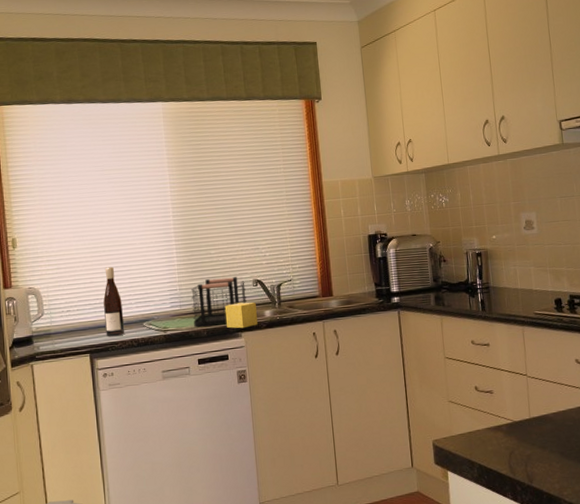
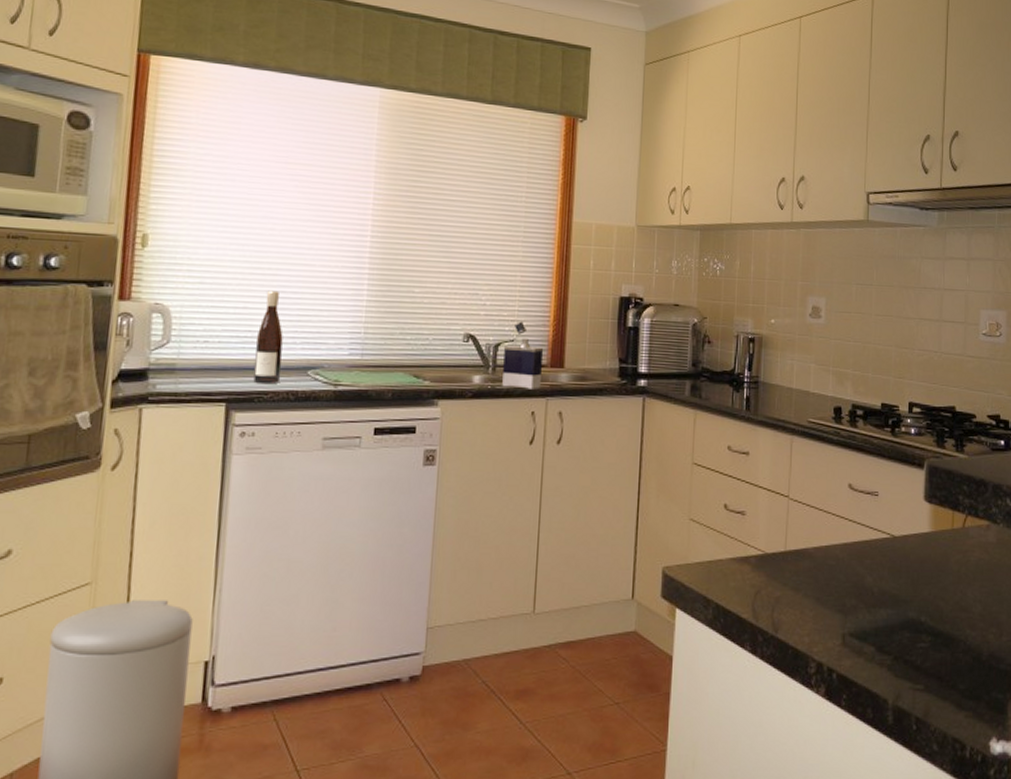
dish rack: present [191,277,248,327] -> none [376,325,453,387]
sponge: present [224,302,258,329] -> none [419,360,463,395]
perfume bottle: none [285,265,317,317] -> present [502,321,544,390]

